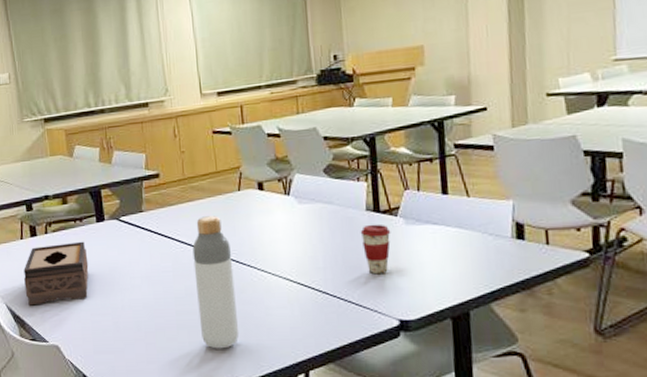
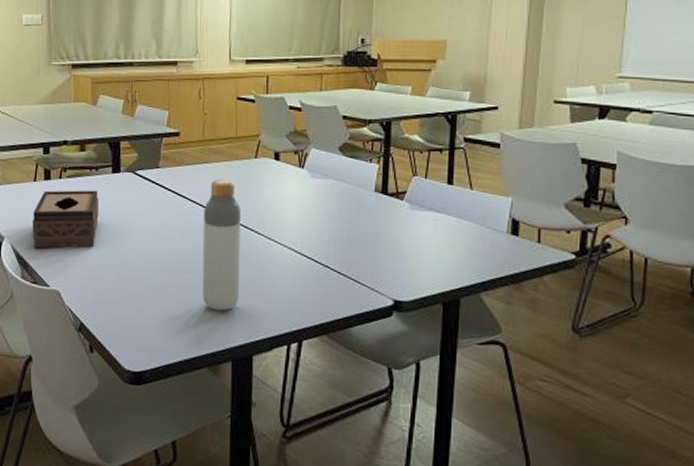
coffee cup: present [360,224,391,275] -> none [367,205,396,254]

